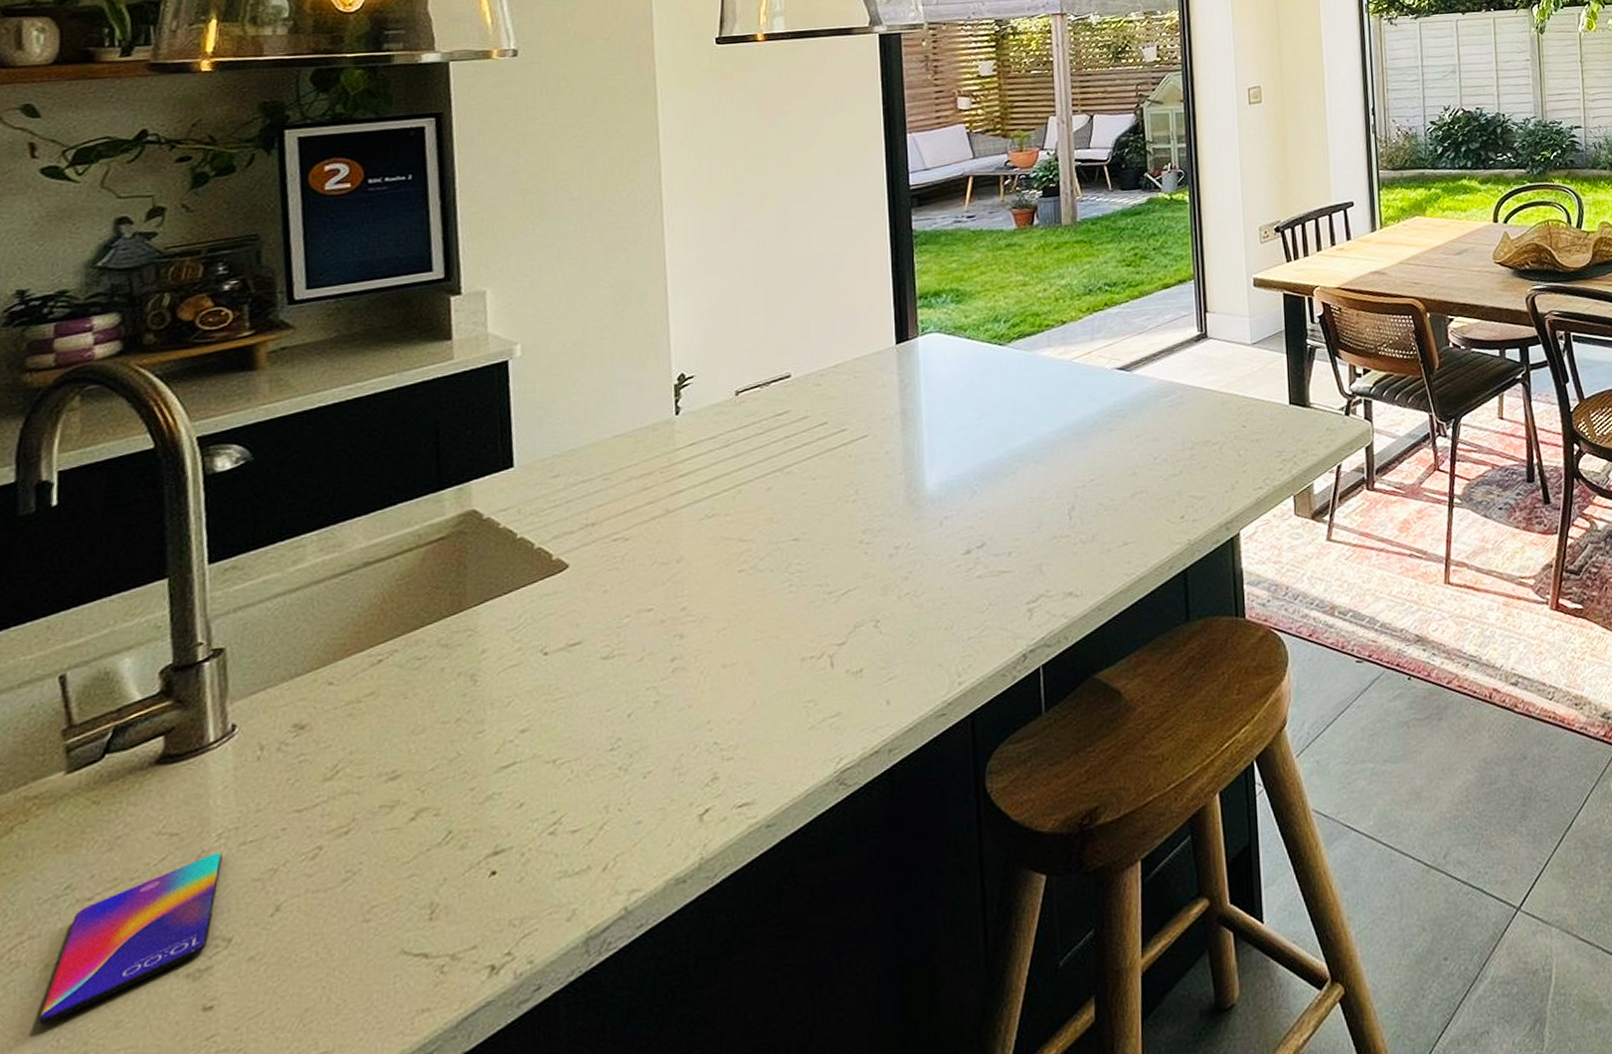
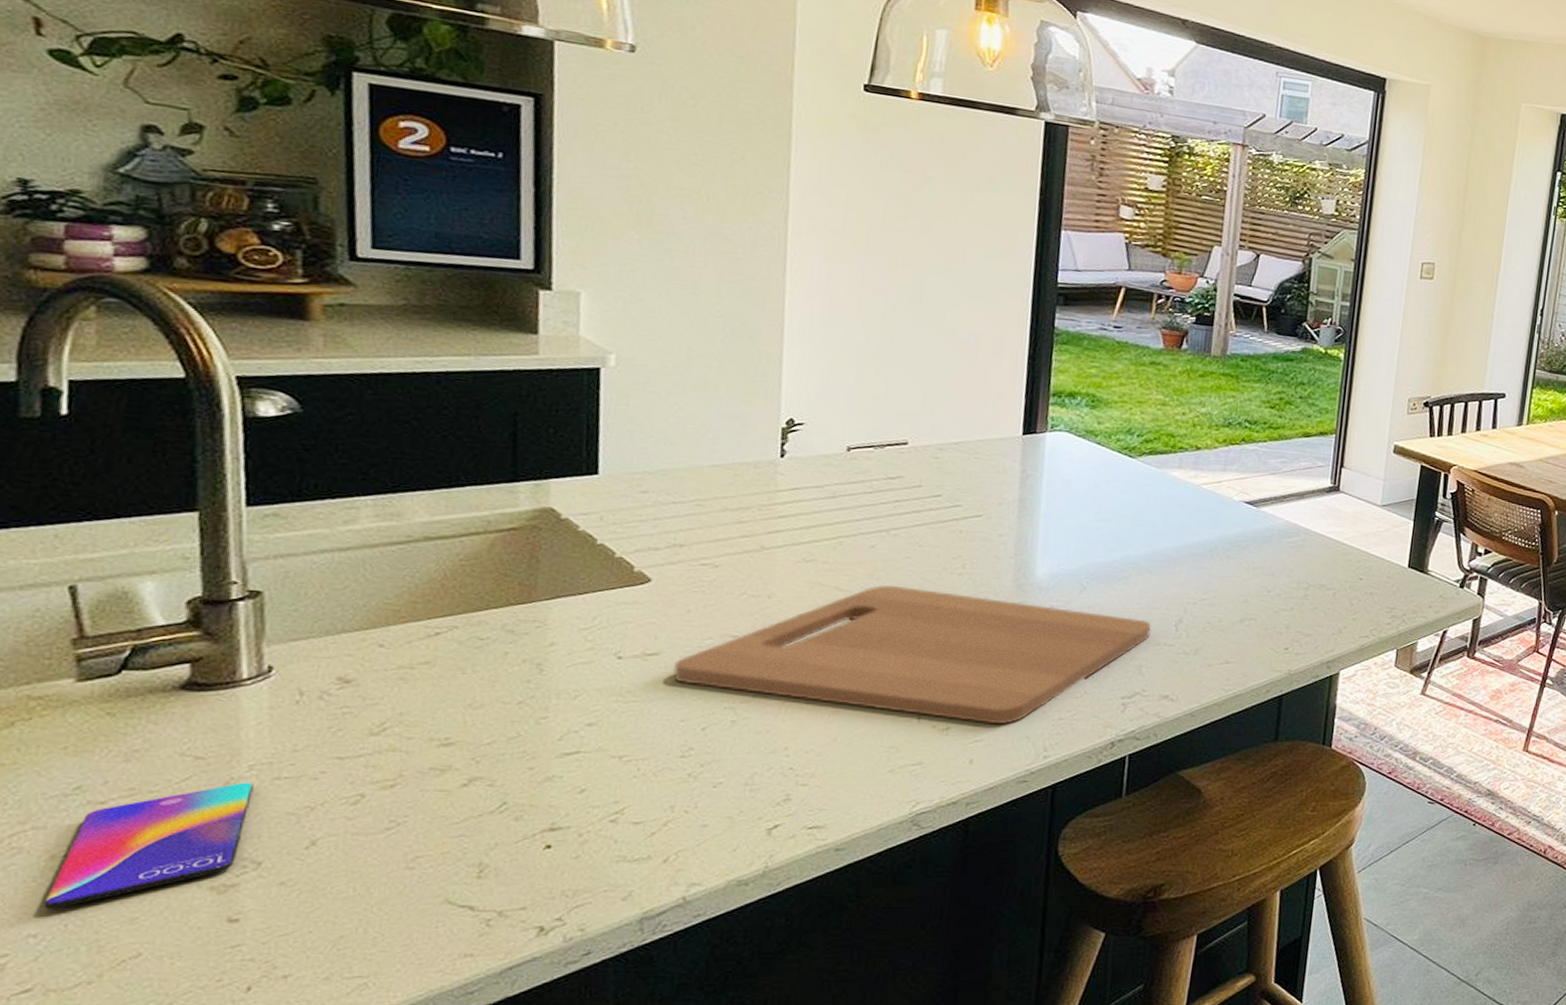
cutting board: none [595,513,1045,670] -> present [673,585,1151,724]

